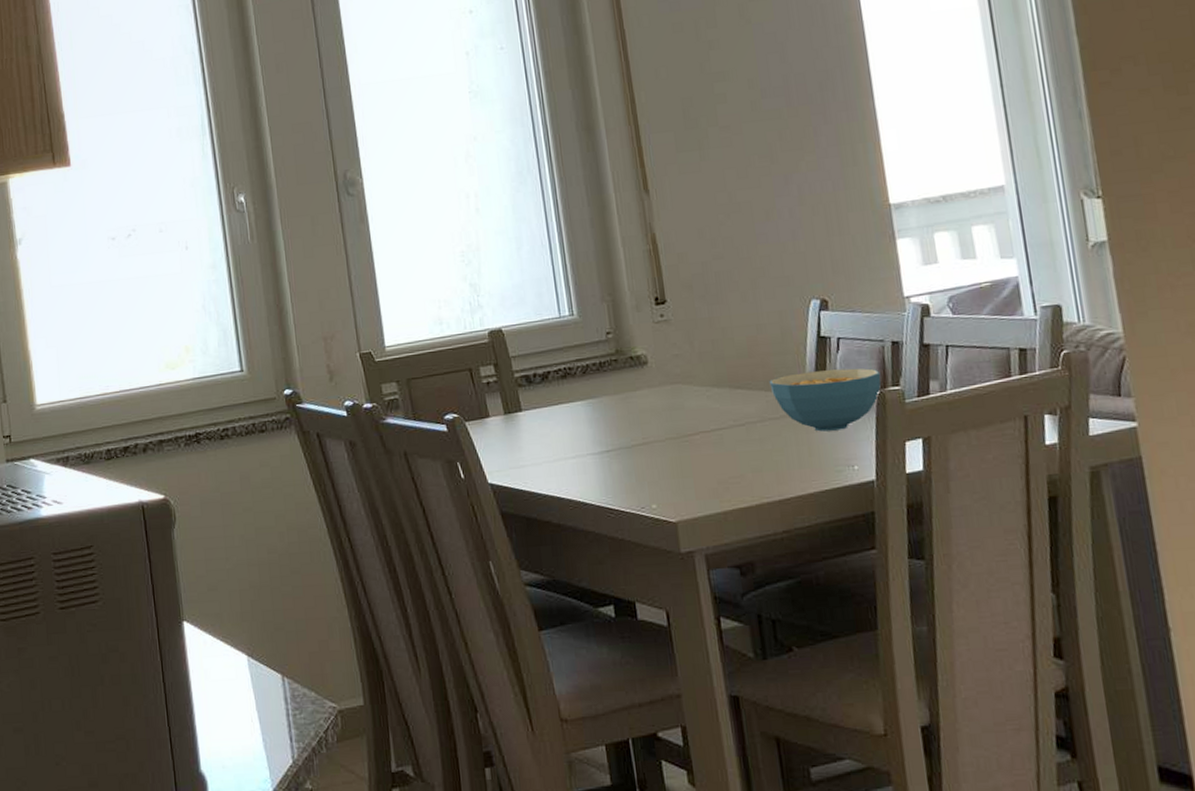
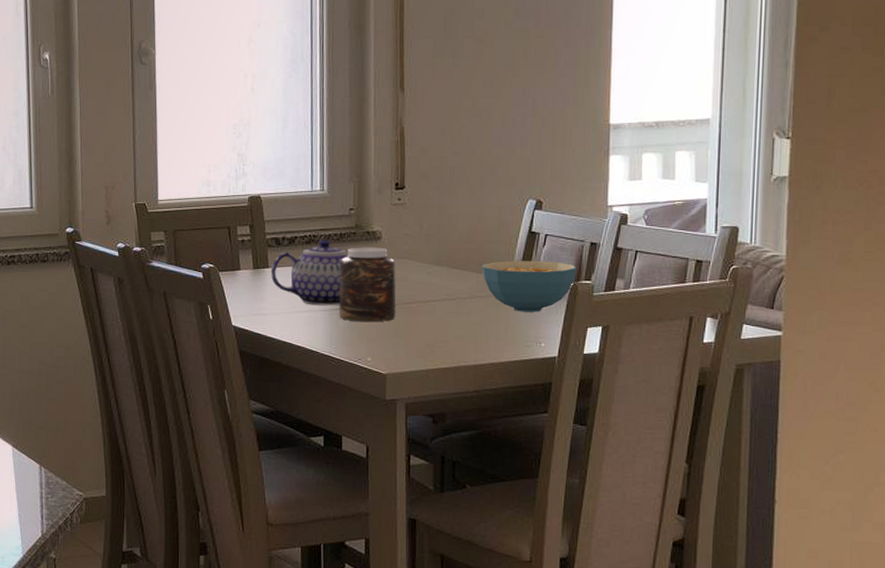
teapot: none [525,370,612,450] -> present [271,239,348,306]
jar: none [604,373,678,464] -> present [339,247,397,323]

